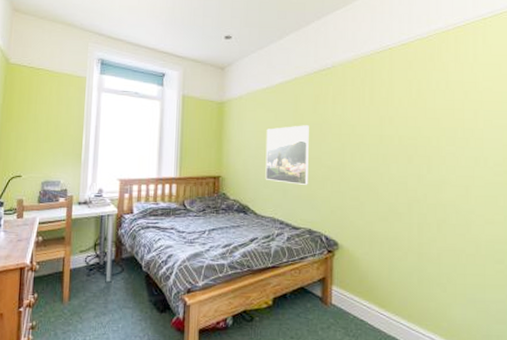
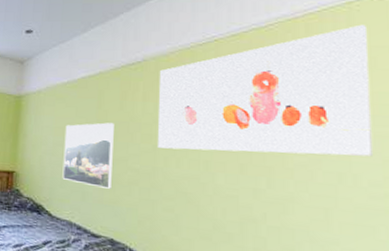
wall art: none [345,37,498,146] -> present [158,24,374,157]

